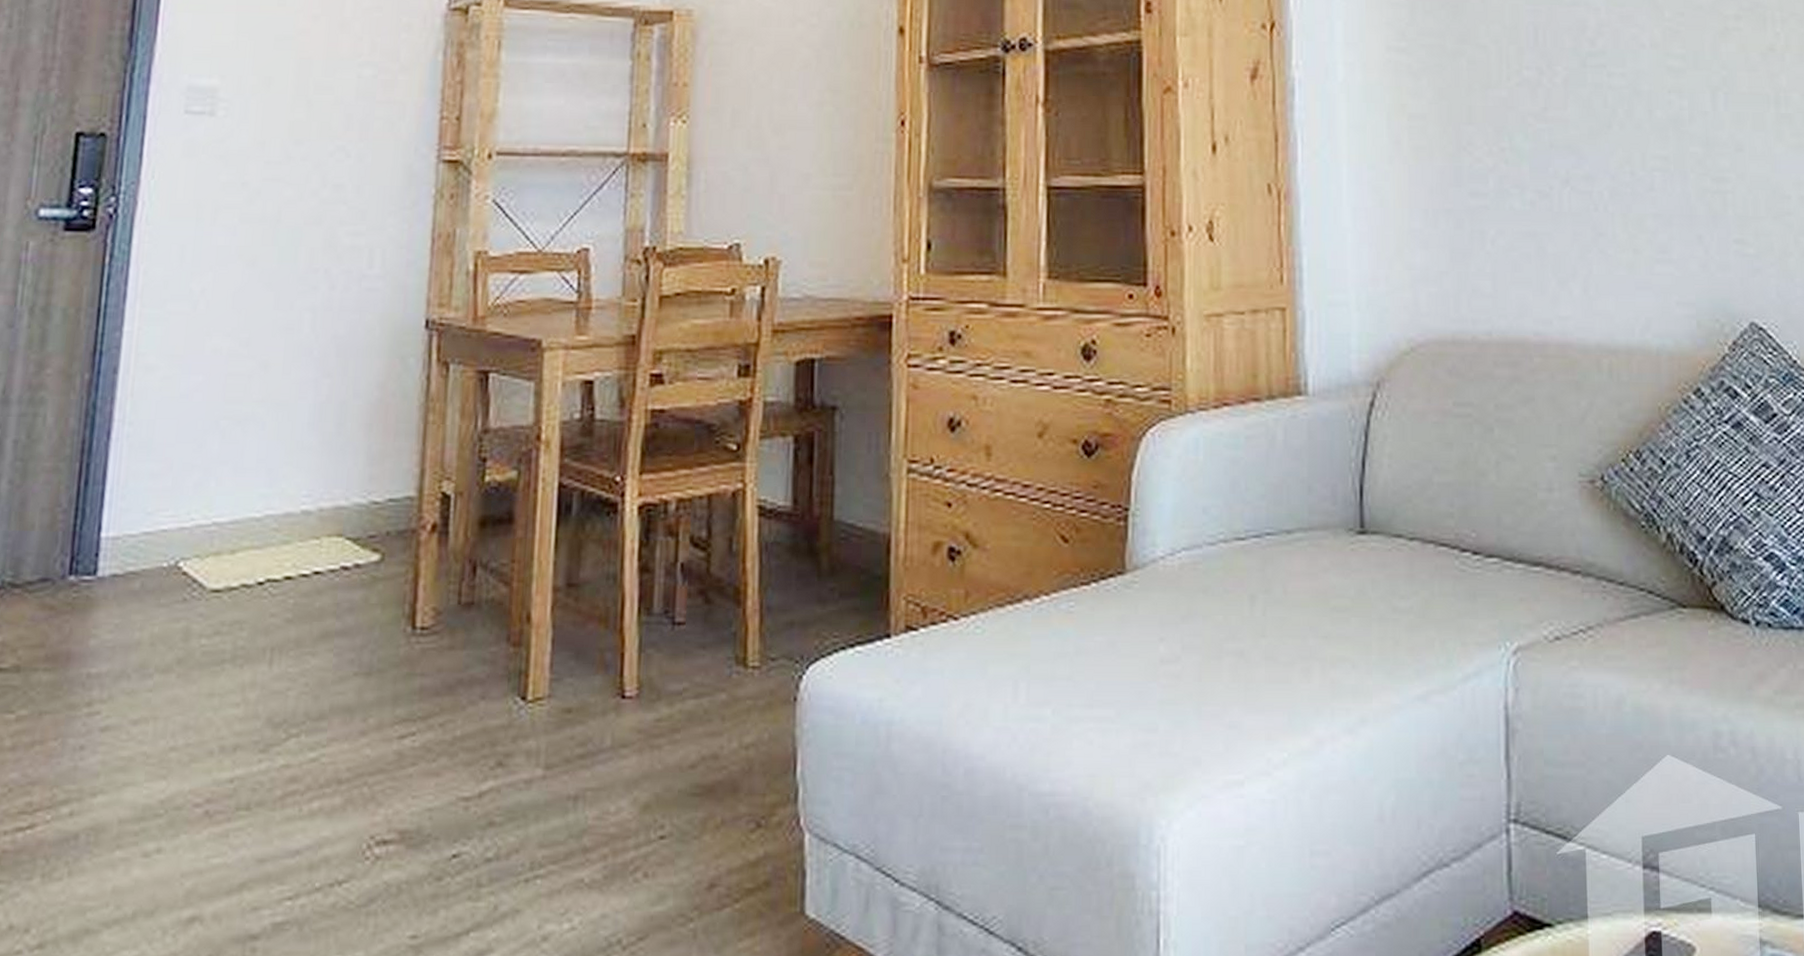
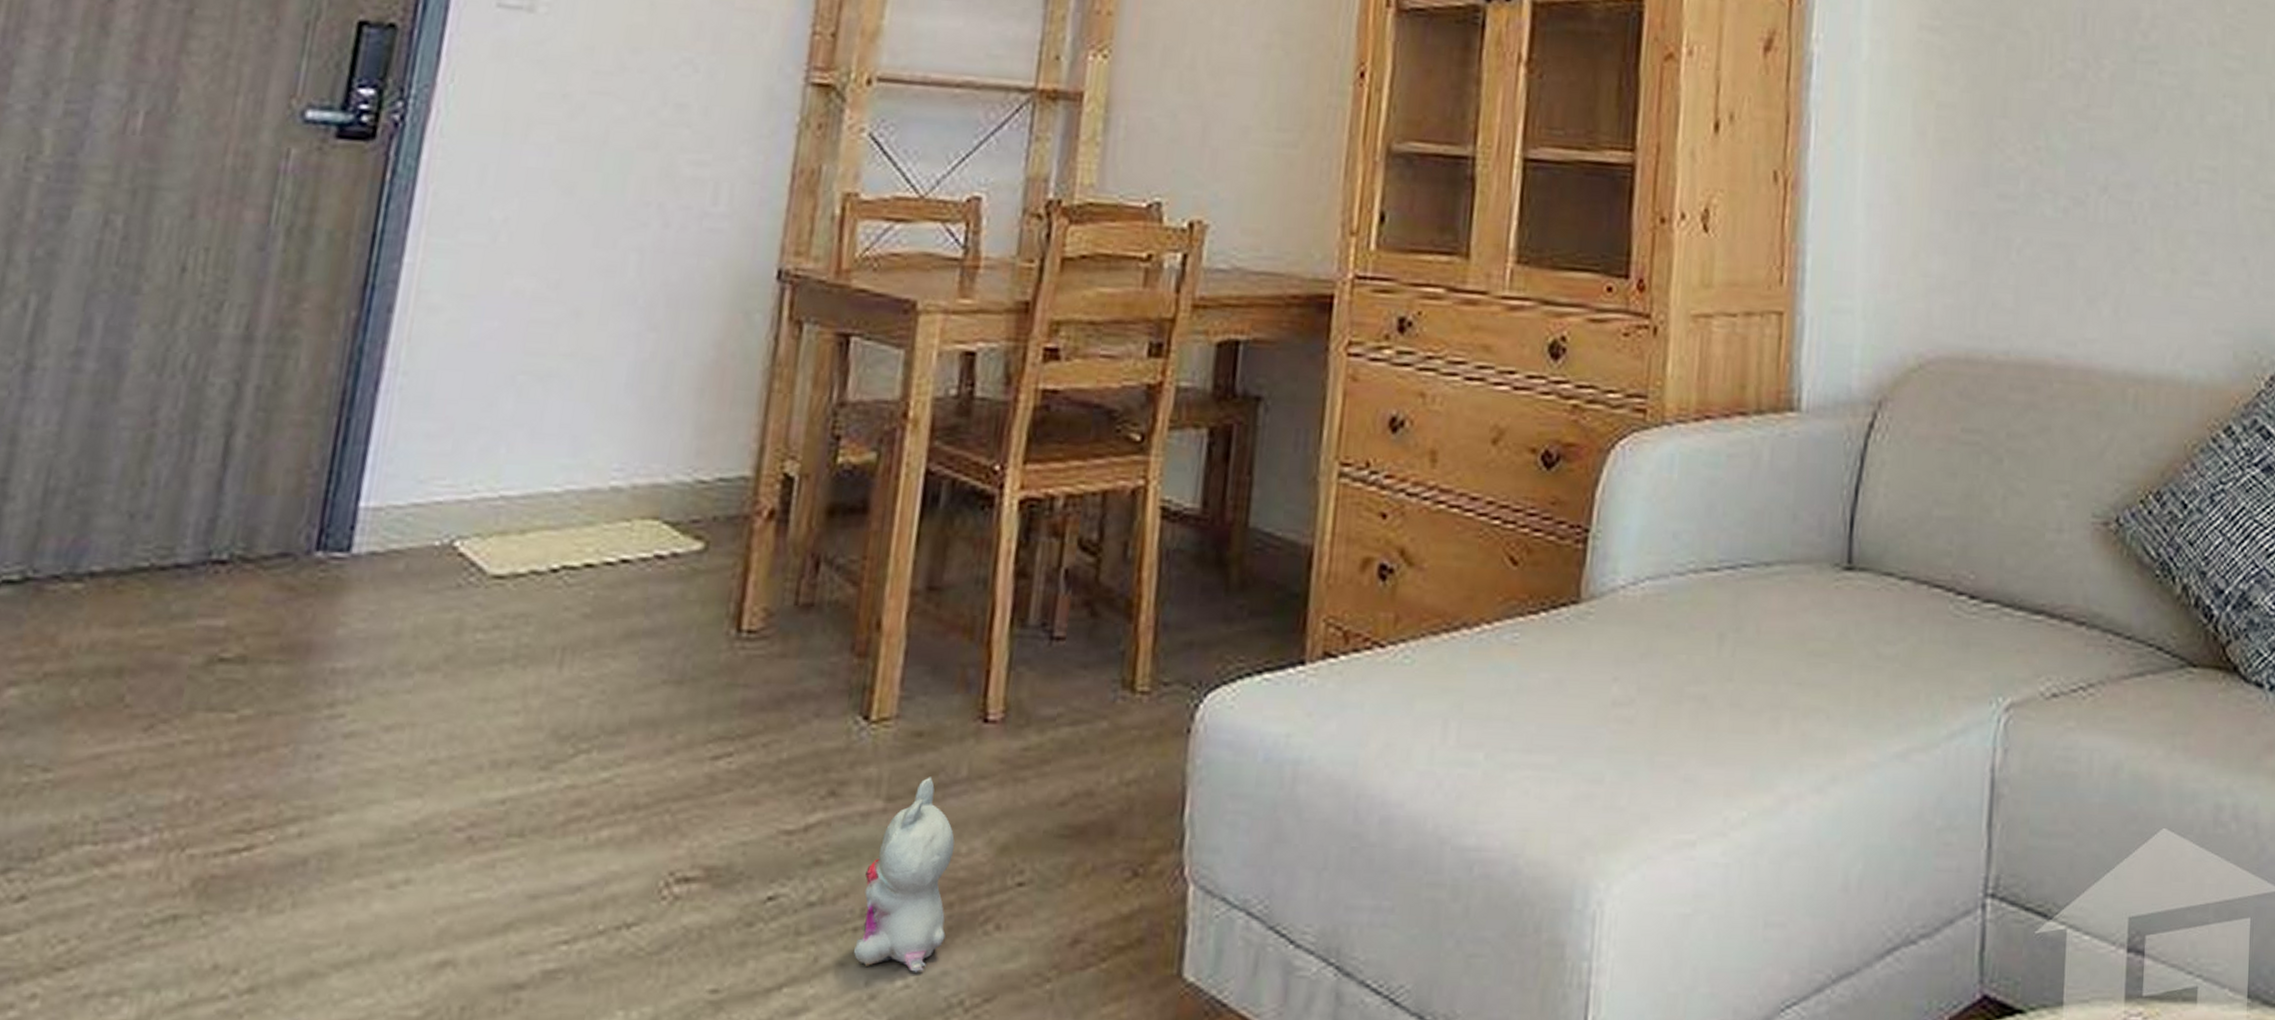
plush toy: none [527,747,604,916] -> present [854,777,955,972]

